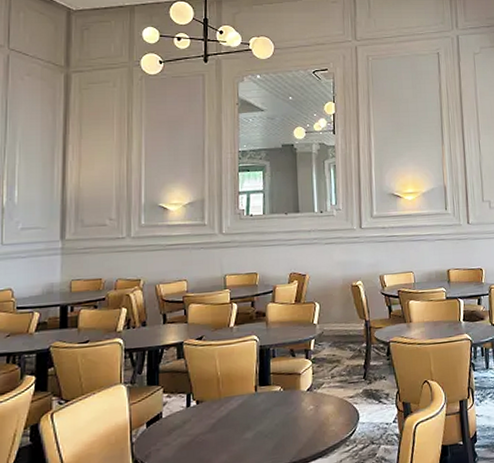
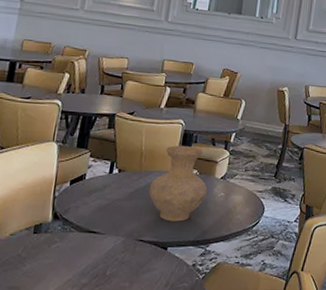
vase: none [232,362,295,447] -> present [148,145,208,222]

